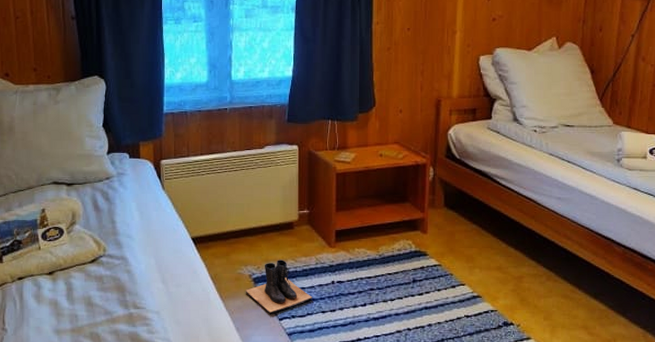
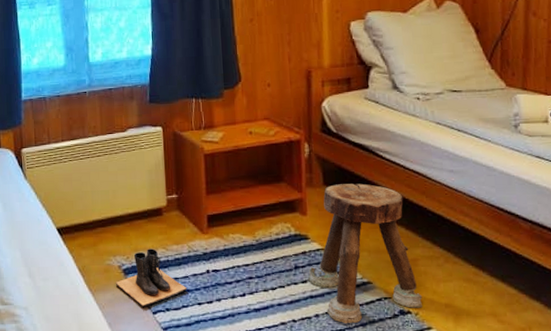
stool: none [423,206,525,333] -> present [307,183,423,324]

